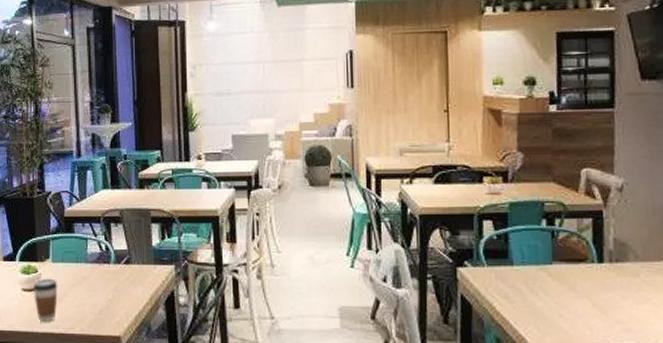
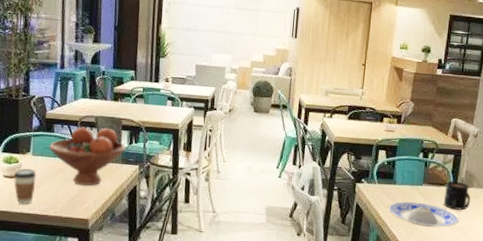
fruit bowl: none [70,222,158,295] -> present [48,127,126,186]
plate: none [507,288,615,321] -> present [388,201,459,227]
mug: none [586,255,629,295] -> present [443,181,471,210]

